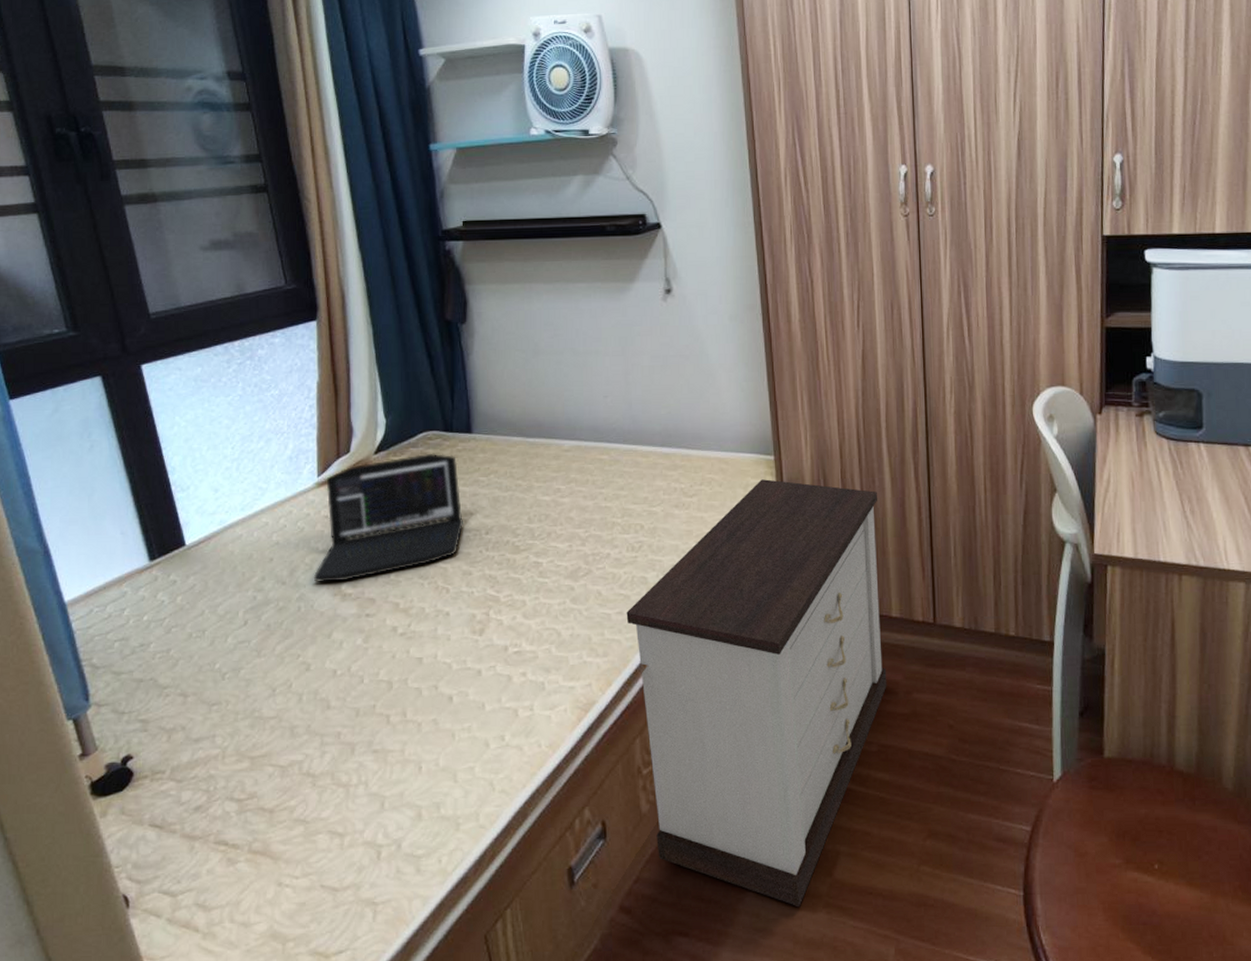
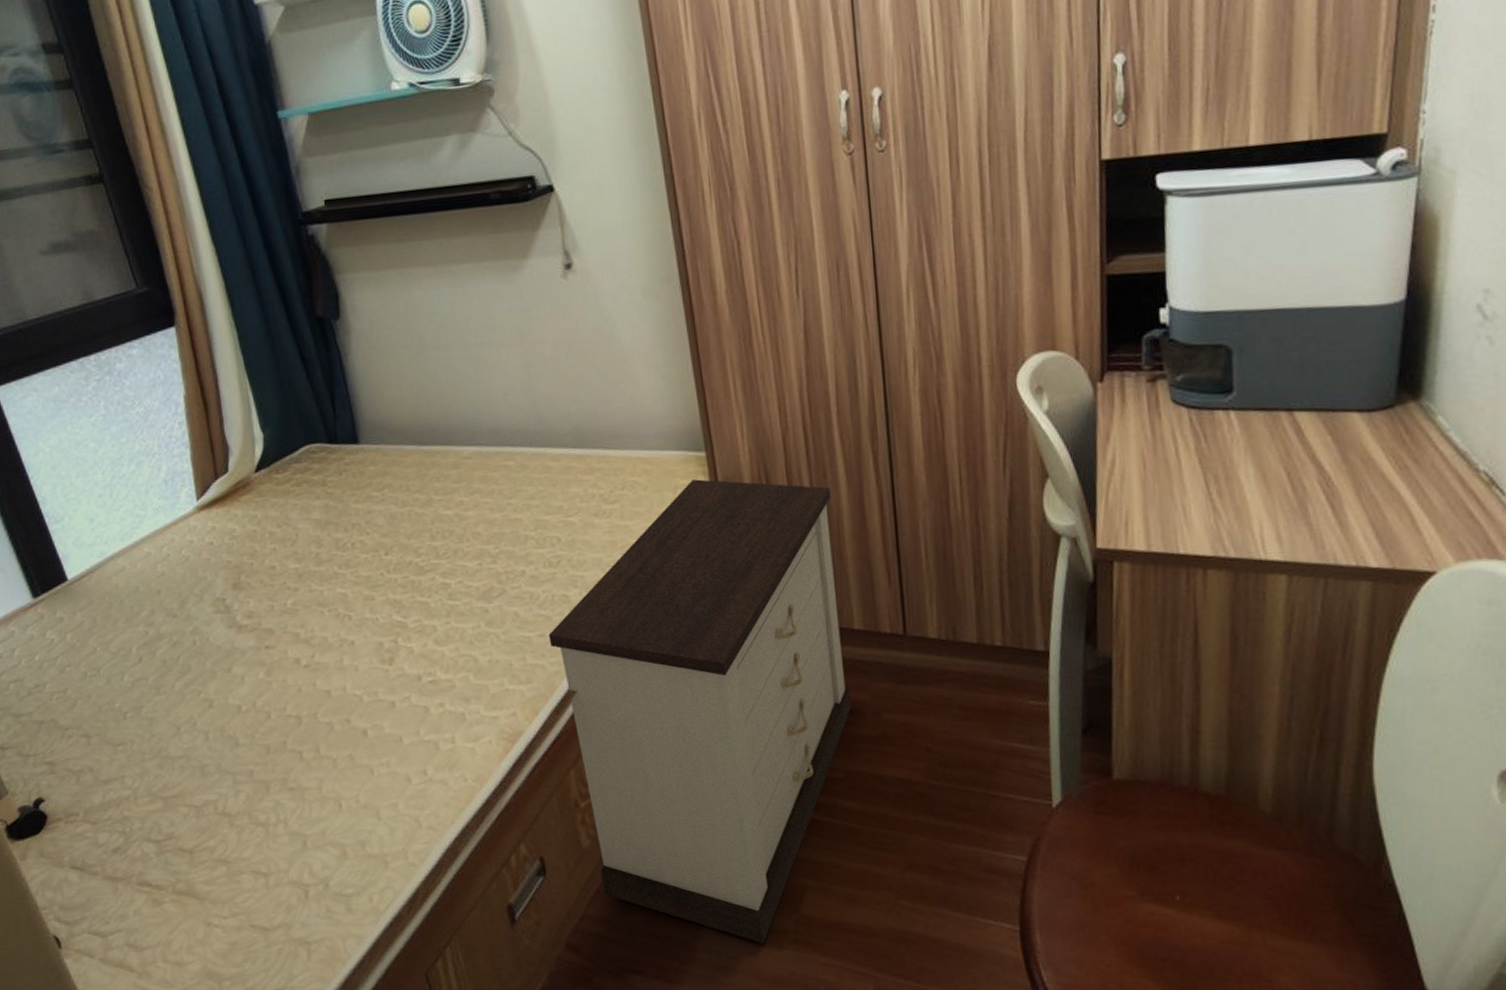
laptop: present [313,453,464,583] -> none [205,468,361,615]

